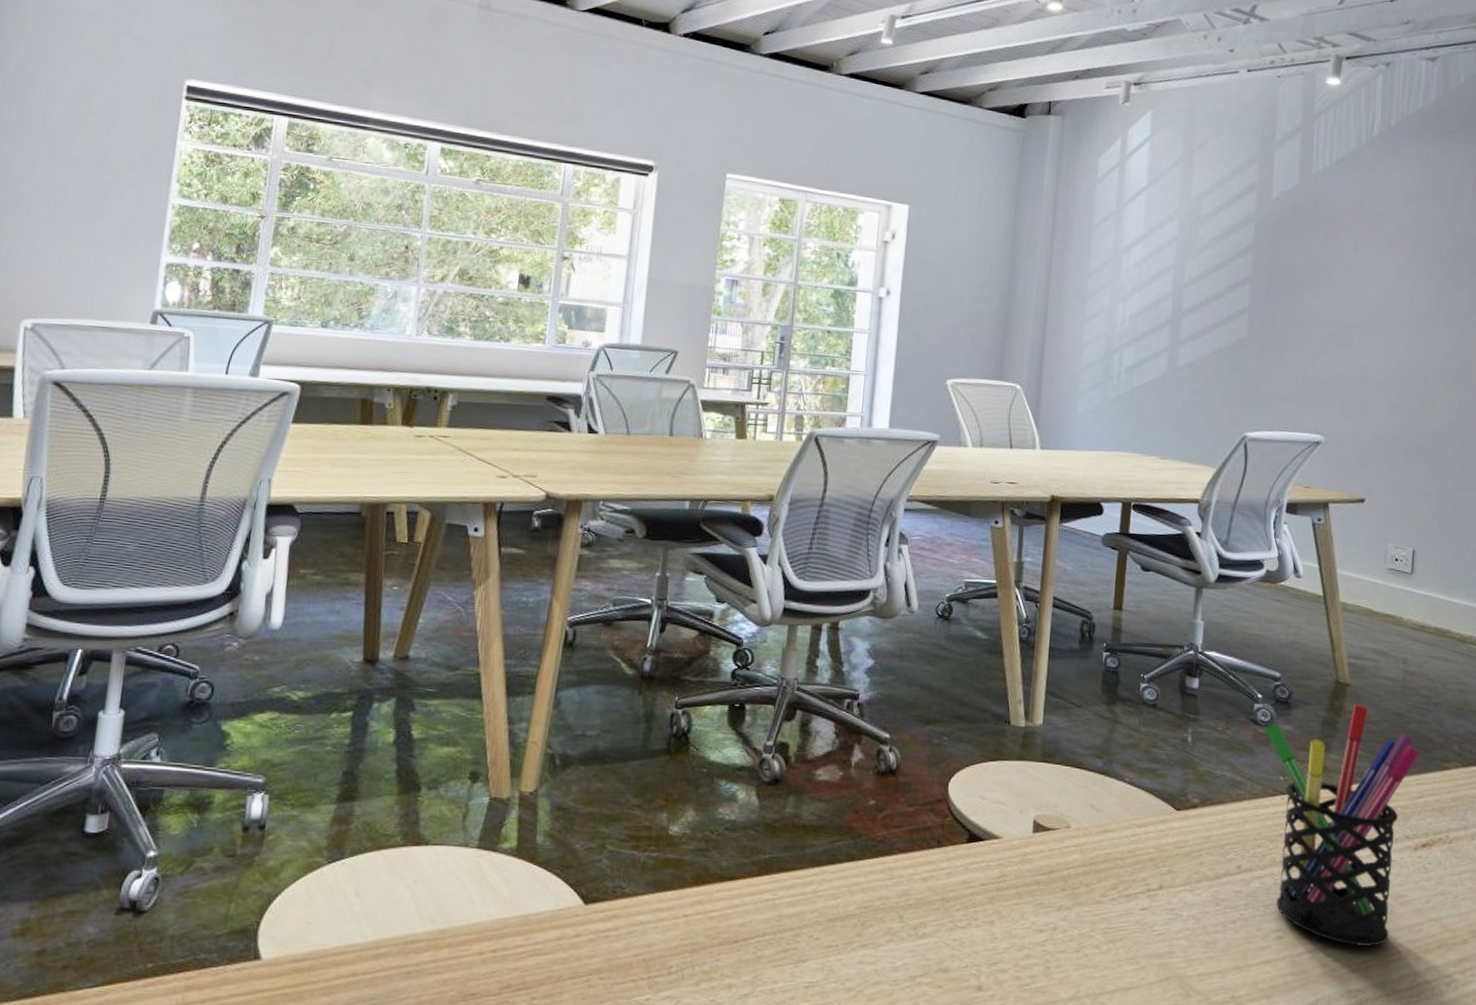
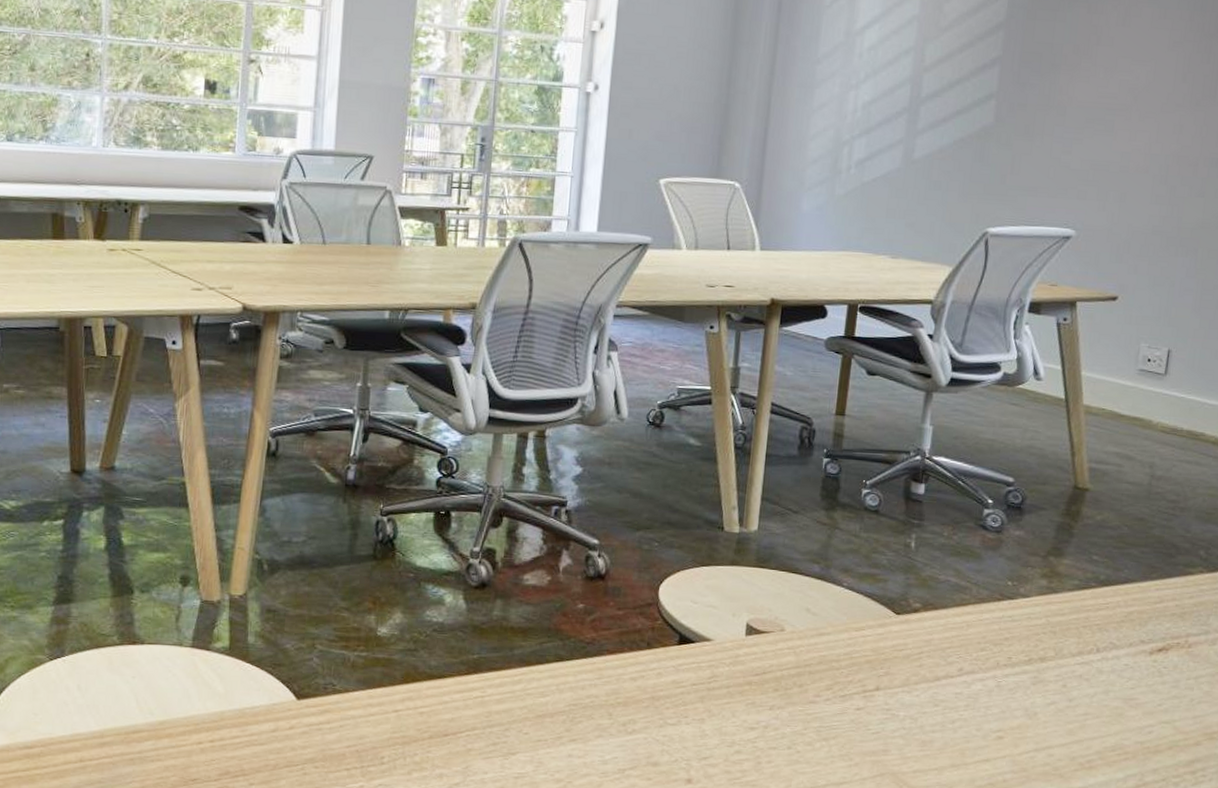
pen holder: present [1265,703,1420,946] -> none [994,508,1162,747]

